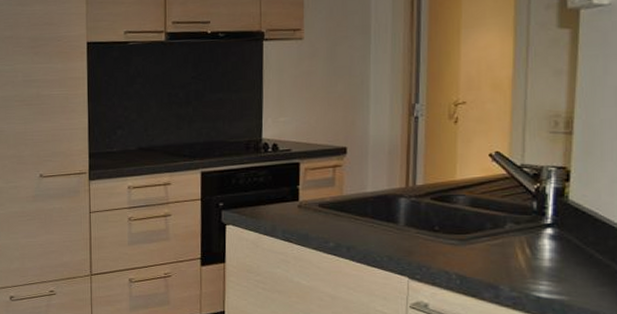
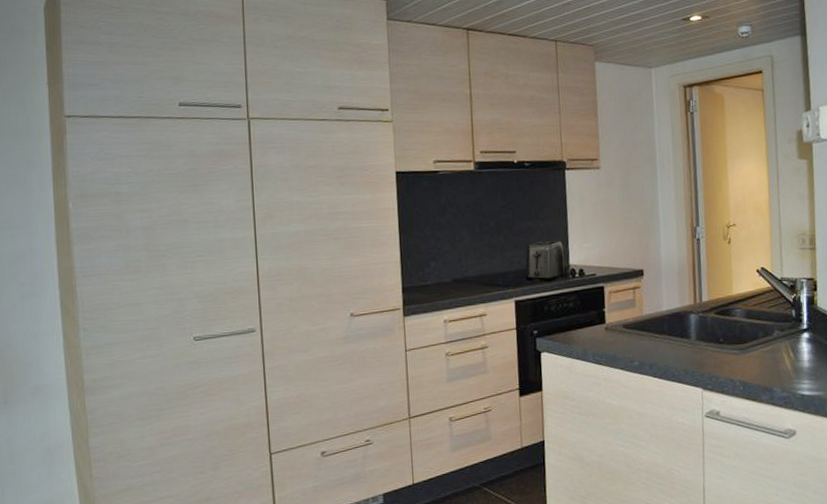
toaster: none [213,113,257,155] -> present [525,240,565,282]

